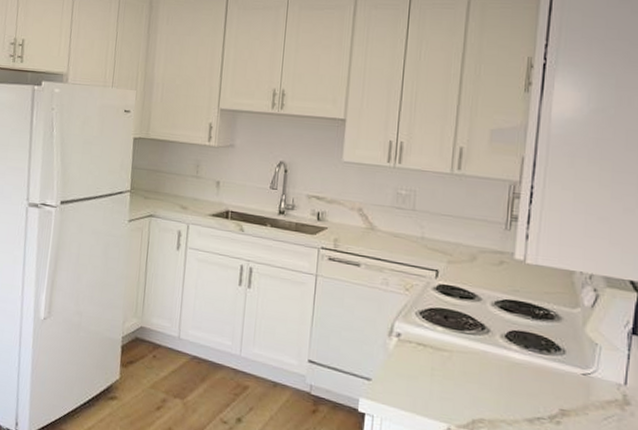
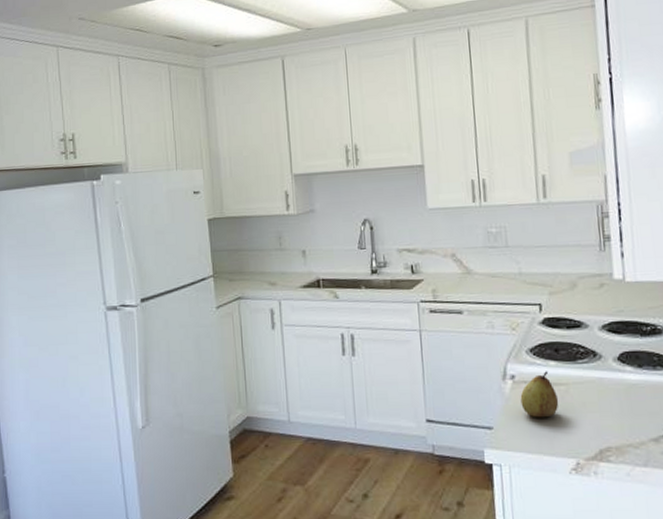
fruit: none [402,335,440,380] -> present [520,371,559,418]

